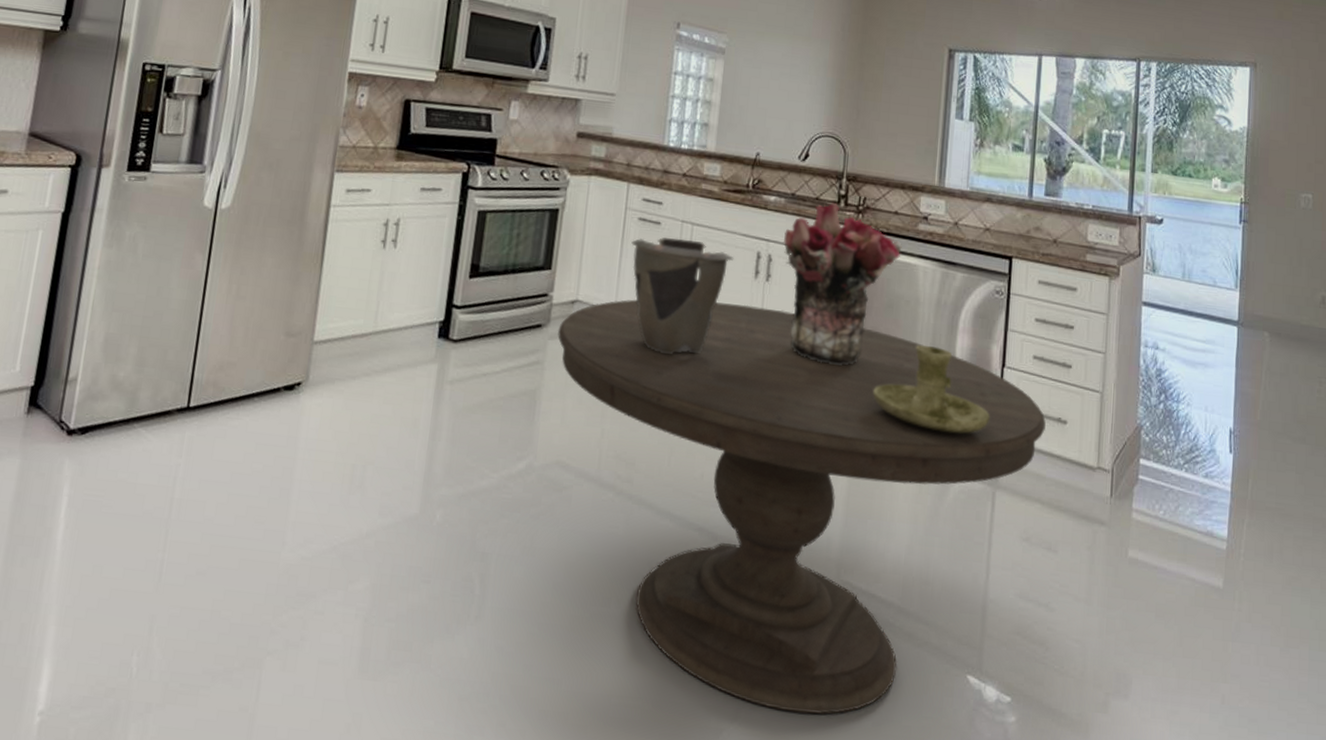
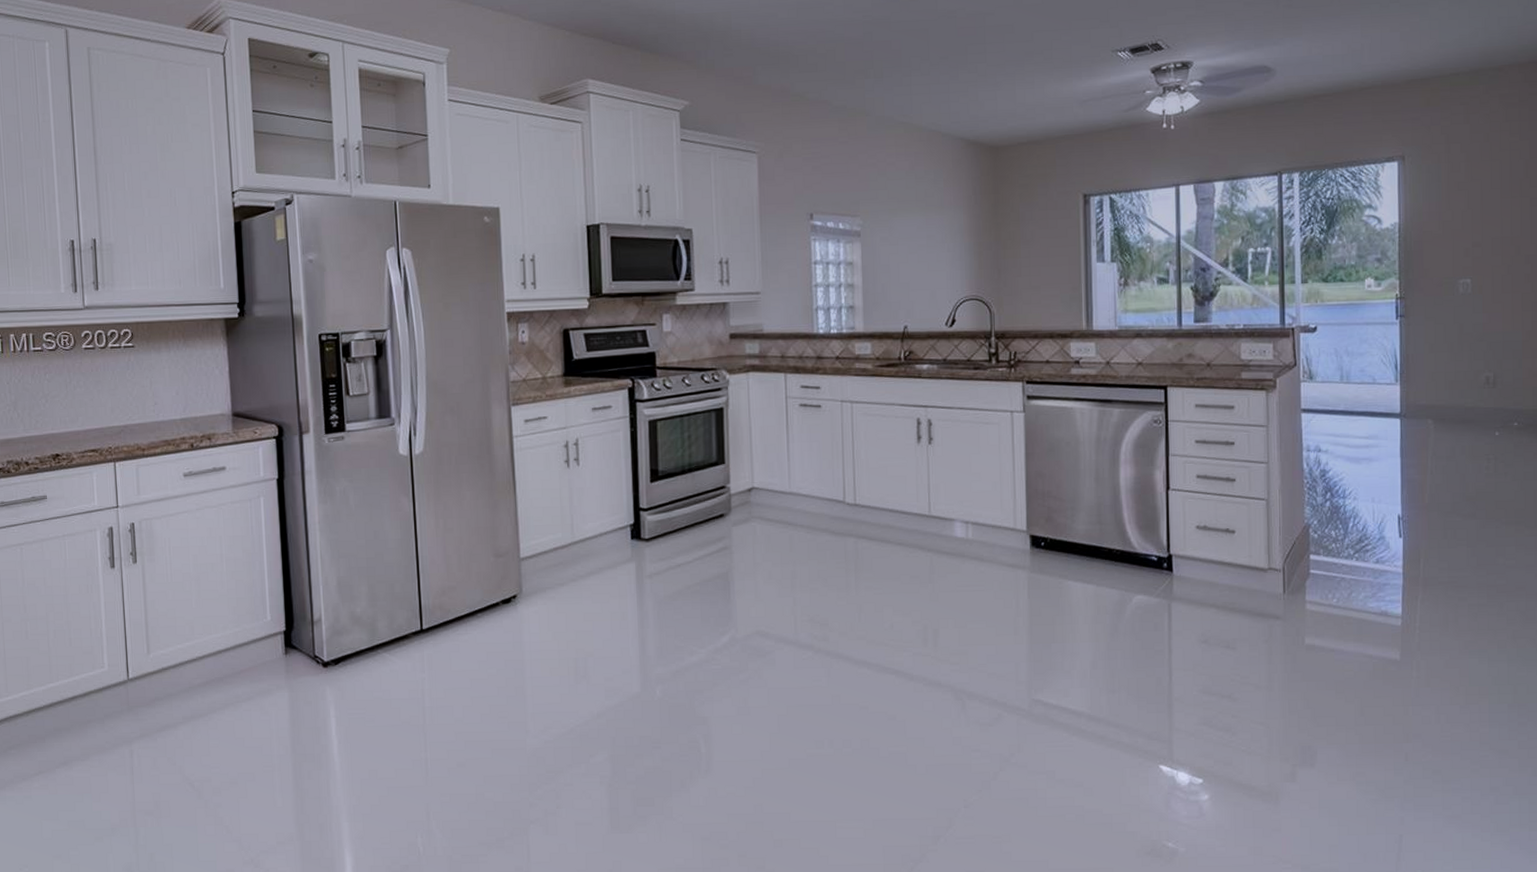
dining table: present [557,299,1046,715] -> none [739,468,1214,815]
decorative bowl: present [631,237,734,355] -> none [796,417,896,524]
bouquet: present [783,203,902,366] -> none [940,362,1057,511]
candle holder: present [873,344,990,434] -> none [1043,480,1159,557]

